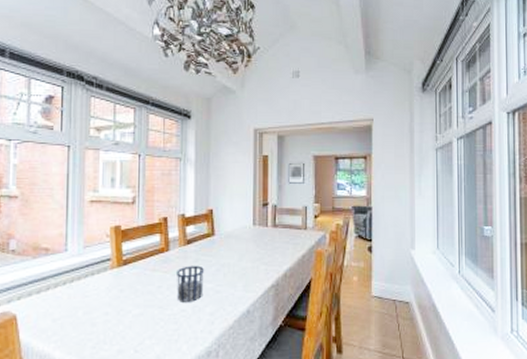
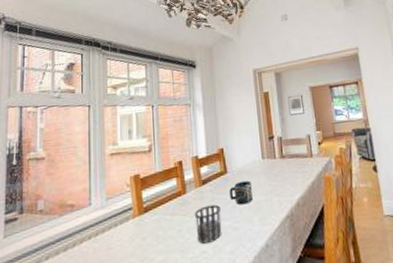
cup: none [215,245,239,269] -> present [229,180,253,205]

